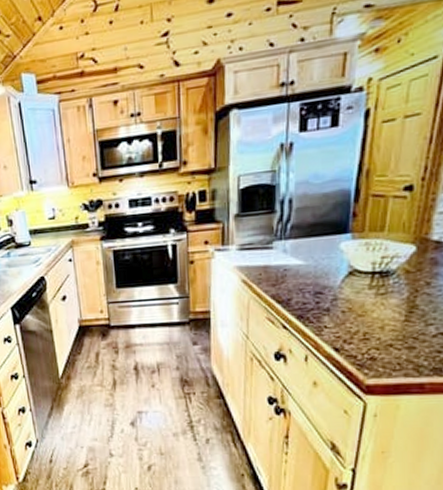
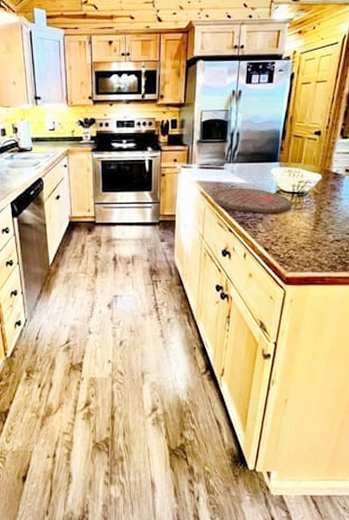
cutting board: none [260,271,371,303] -> present [214,188,291,214]

